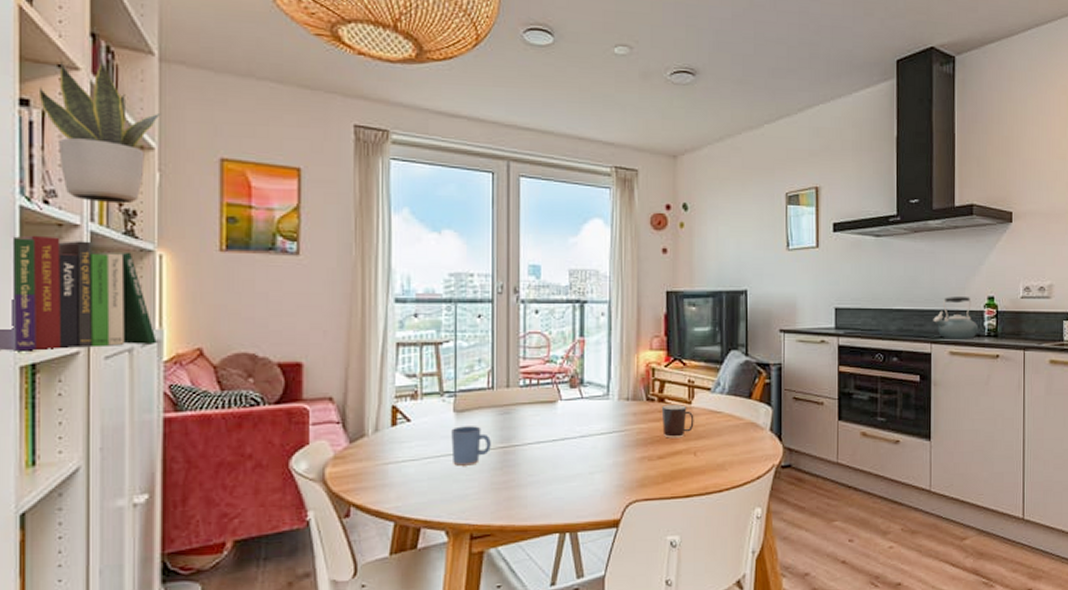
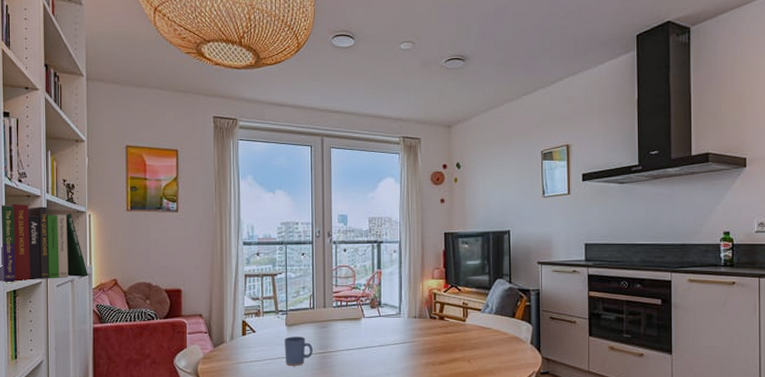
potted plant: present [38,59,161,204] -> none [14,81,88,180]
mug: present [661,405,694,439] -> none [442,322,468,349]
kettle: present [933,297,978,339] -> none [673,232,714,269]

